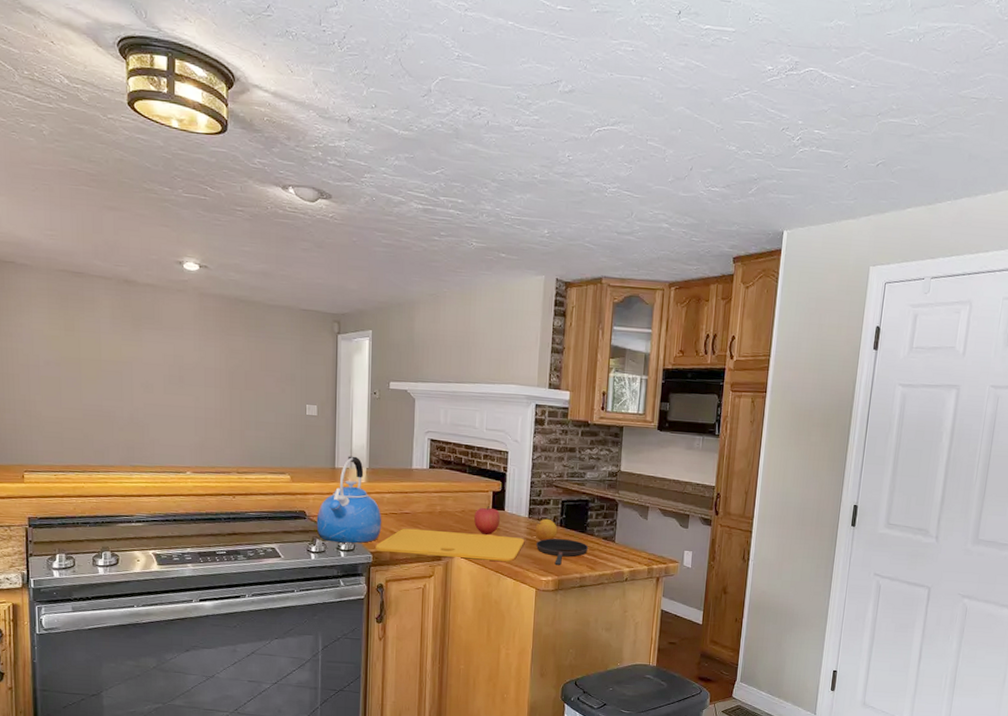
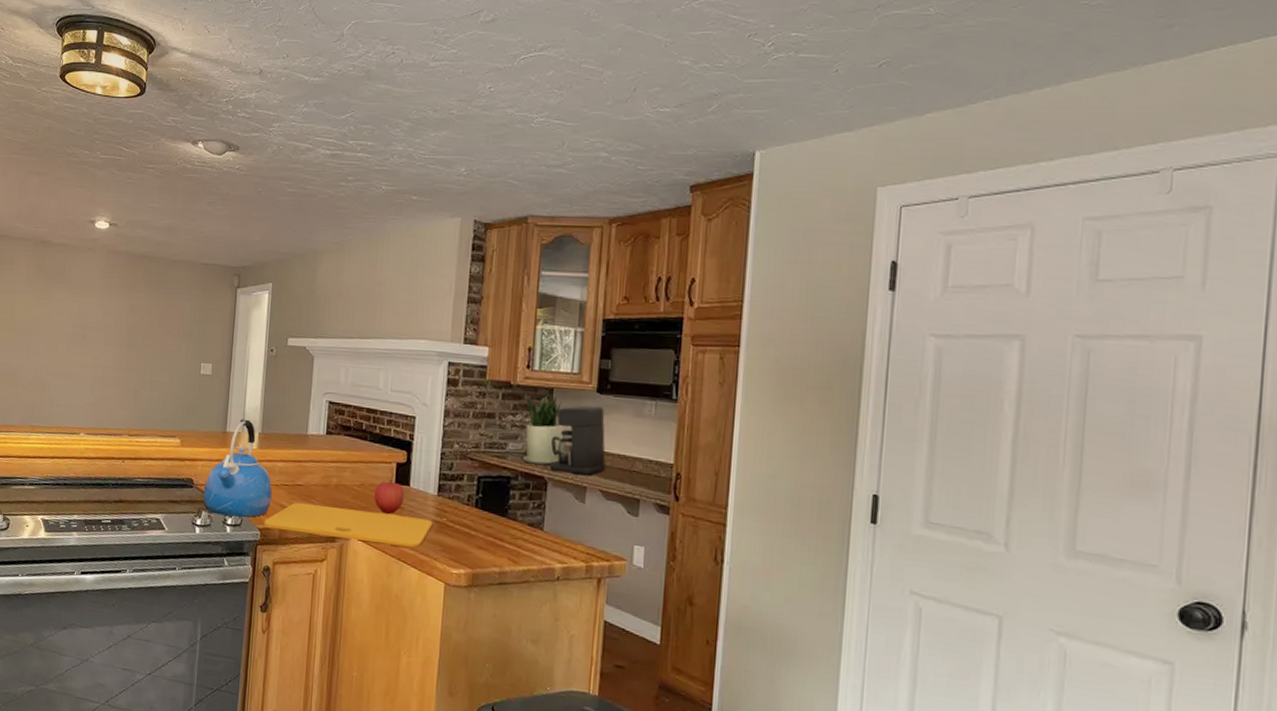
fruit: present [535,518,558,541] -> none [445,497,473,524]
frying pan: present [535,538,589,566] -> none [445,521,511,556]
planter: none [598,433,632,490] -> present [522,396,565,466]
coffee maker: none [620,440,664,497] -> present [549,405,606,475]

